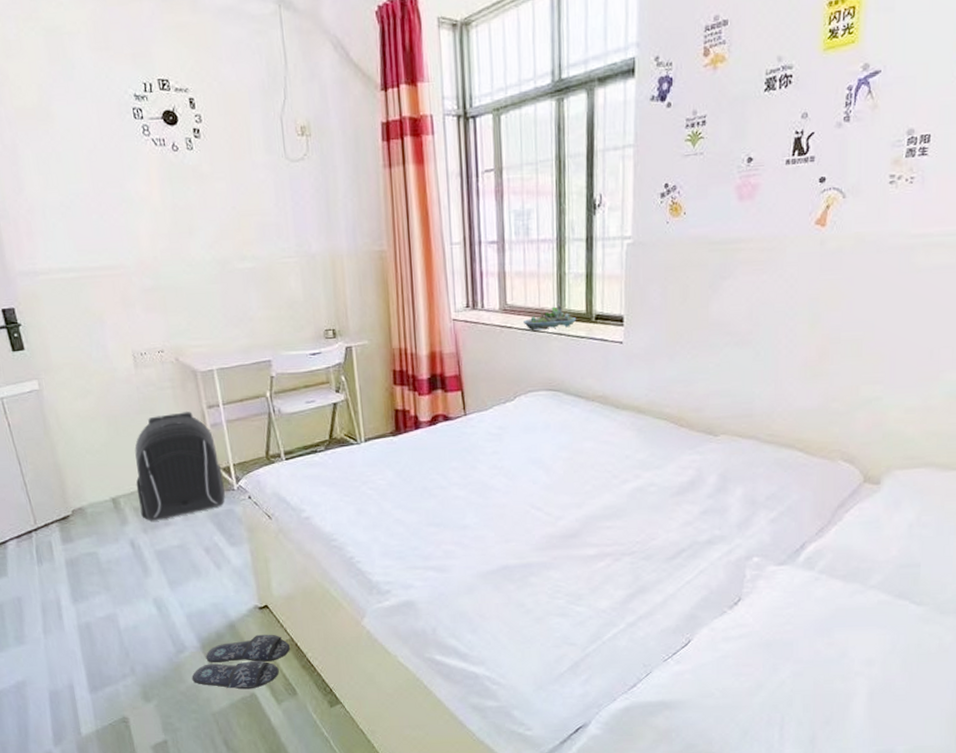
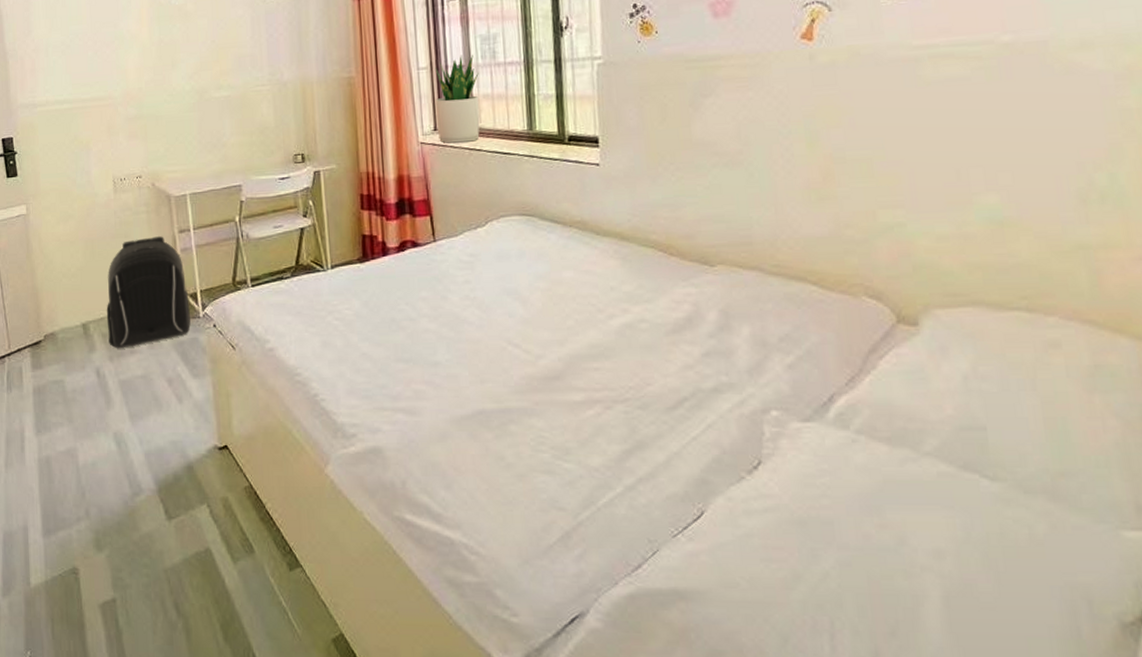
slippers: present [192,634,290,690] -> none [146,479,248,543]
planter: none [467,230,512,320] -> present [435,55,480,143]
succulent planter: present [523,303,577,330] -> none [493,125,549,152]

